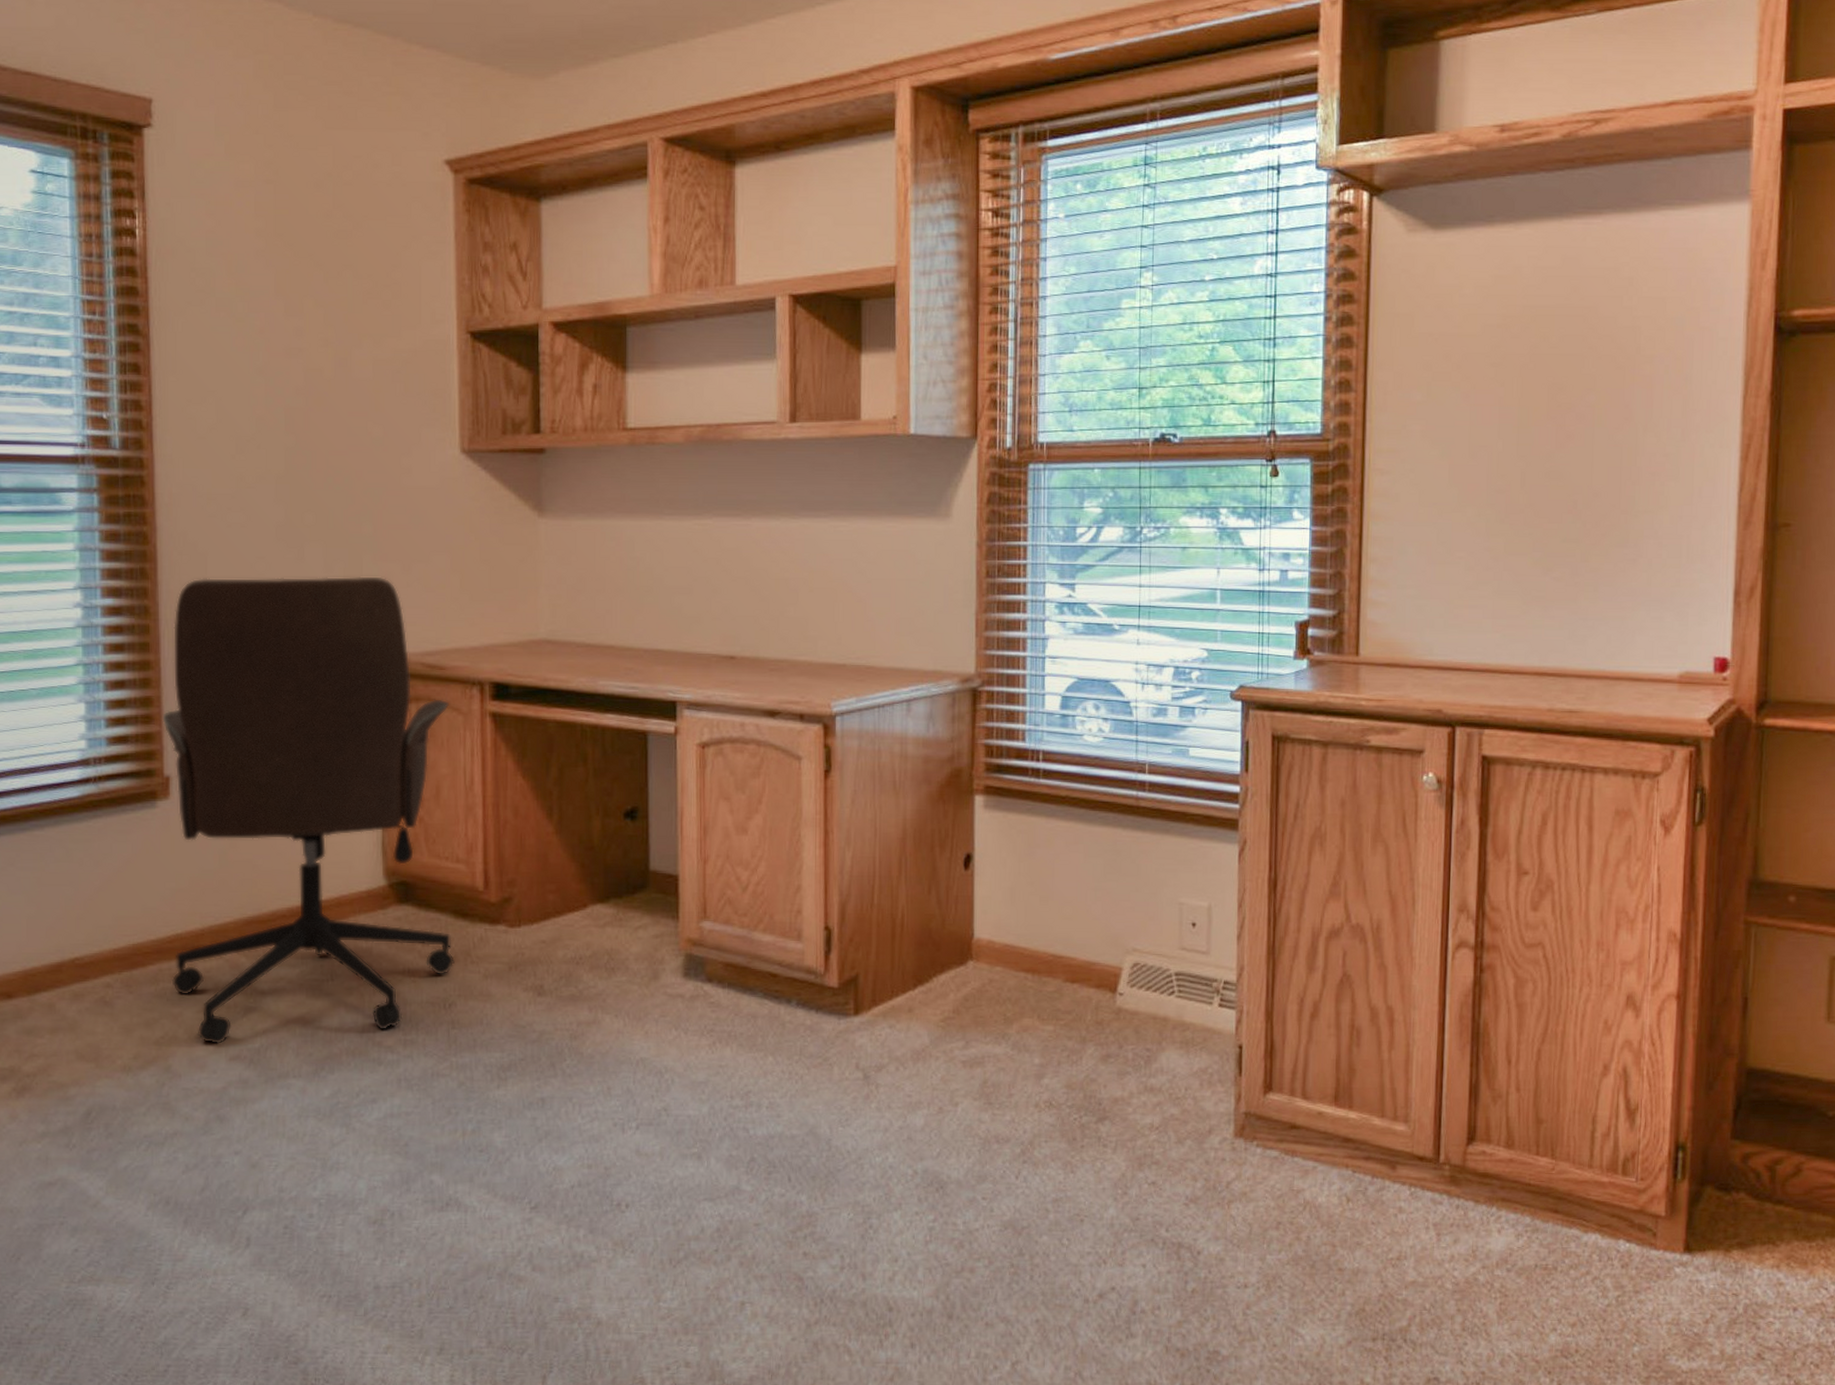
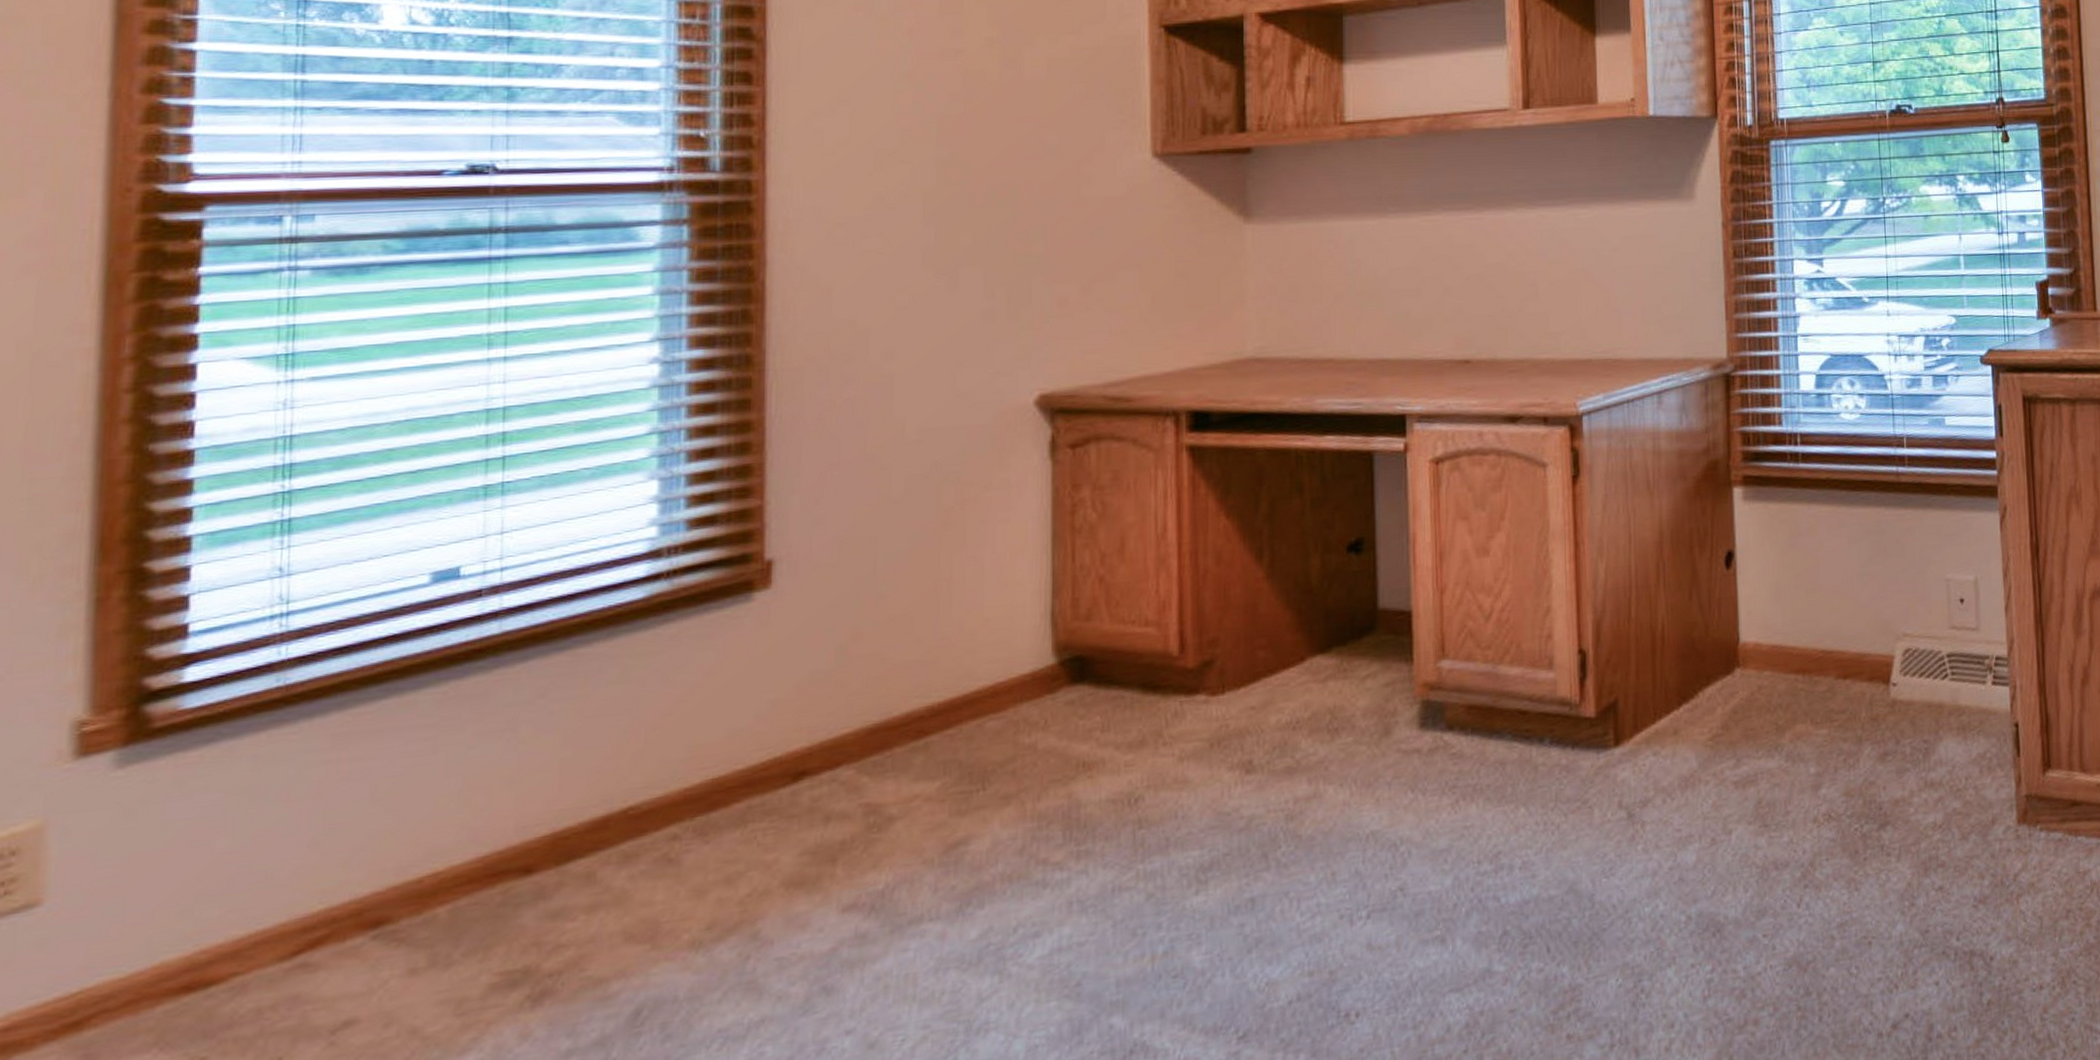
office chair: present [162,576,454,1044] -> none [764,300,1142,894]

